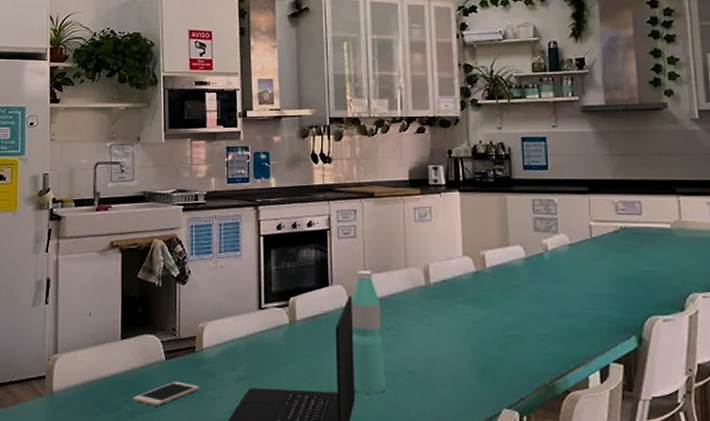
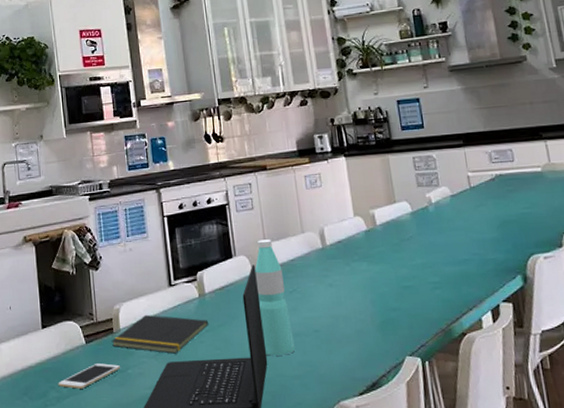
notepad: none [193,337,297,380] -> present [112,315,209,354]

